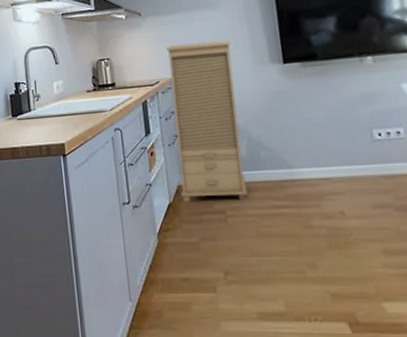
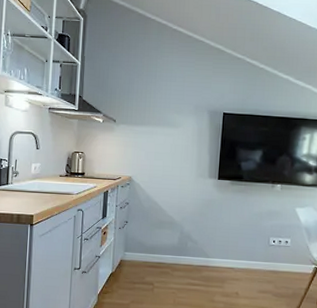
cabinet: present [166,40,248,203] -> none [121,151,183,277]

